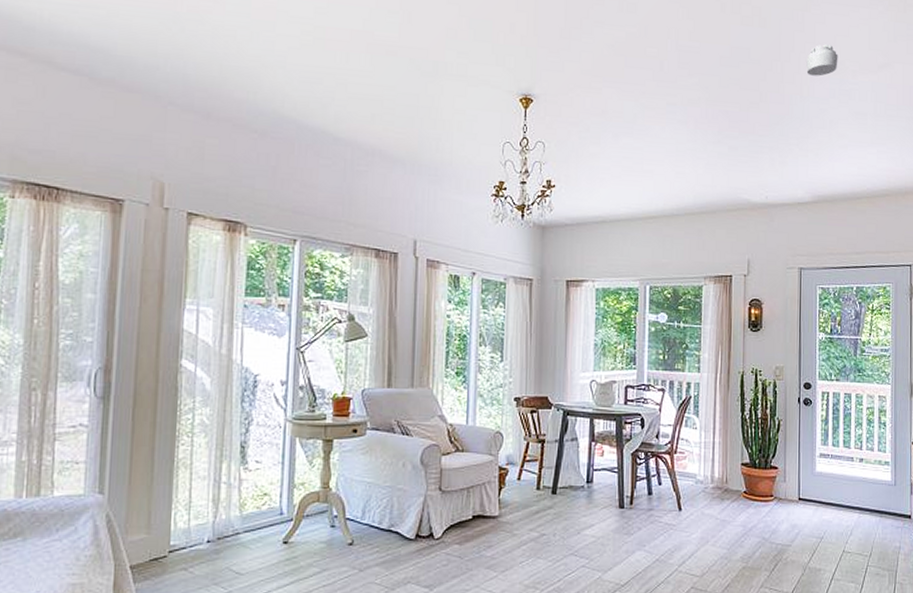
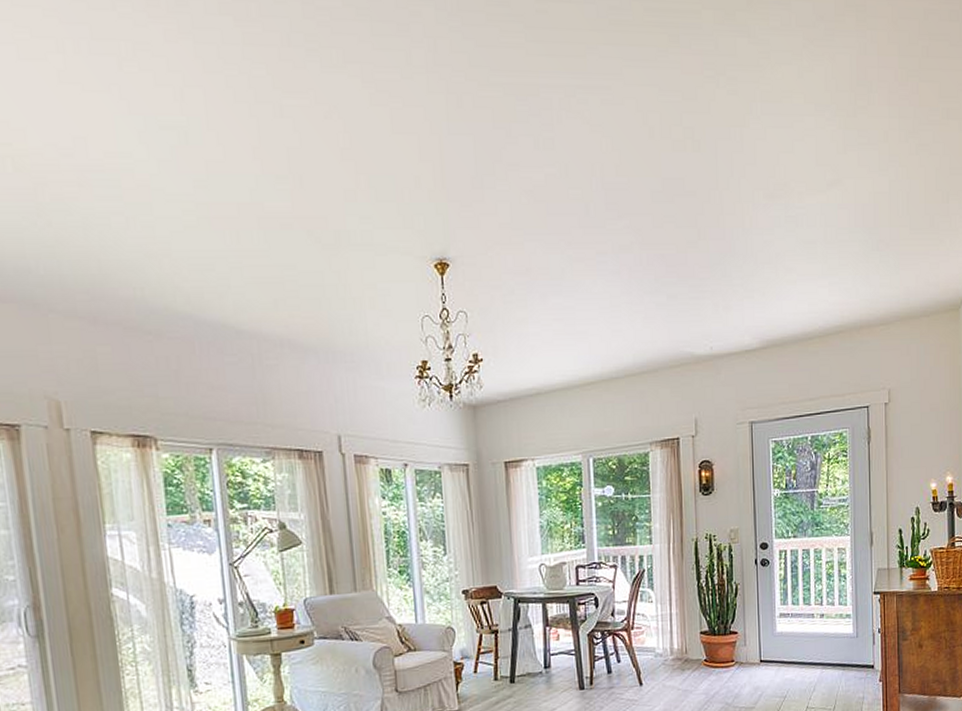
smoke detector: present [806,44,838,77] -> none [747,164,783,203]

